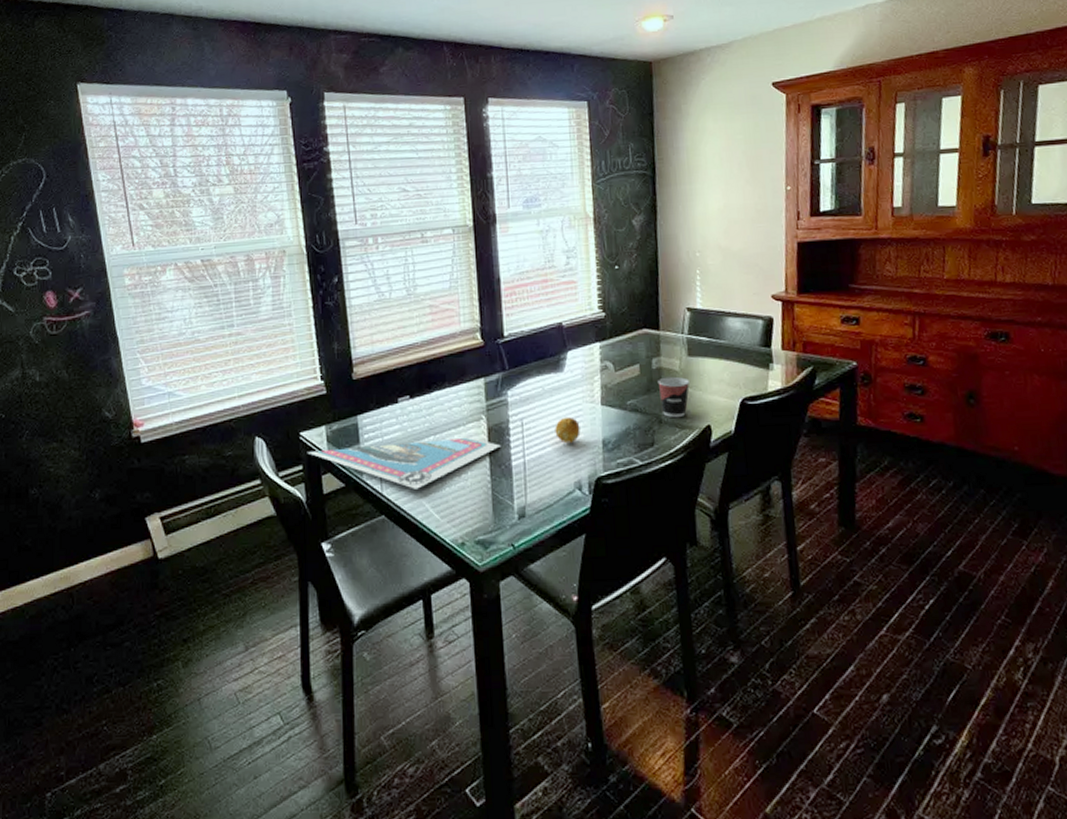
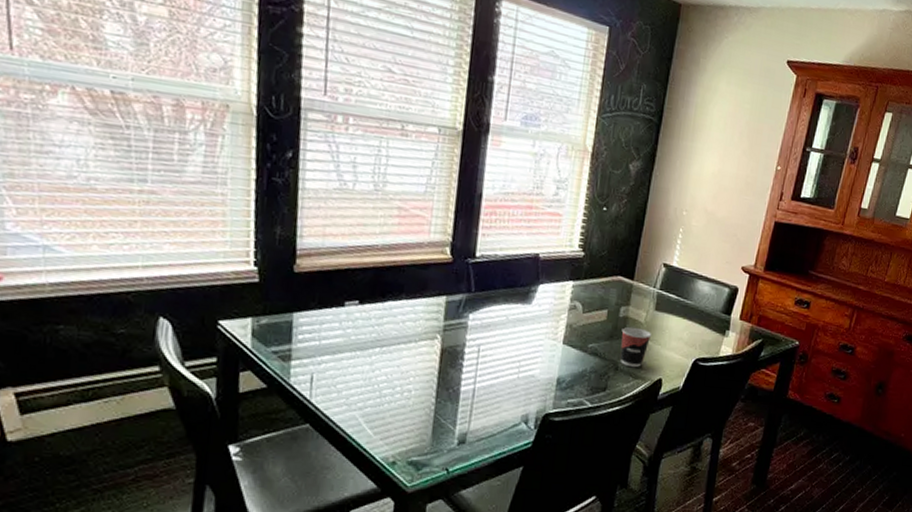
postcard: present [307,437,501,489] -> none [224,343,452,401]
fruit: present [555,416,580,444] -> none [511,350,538,377]

